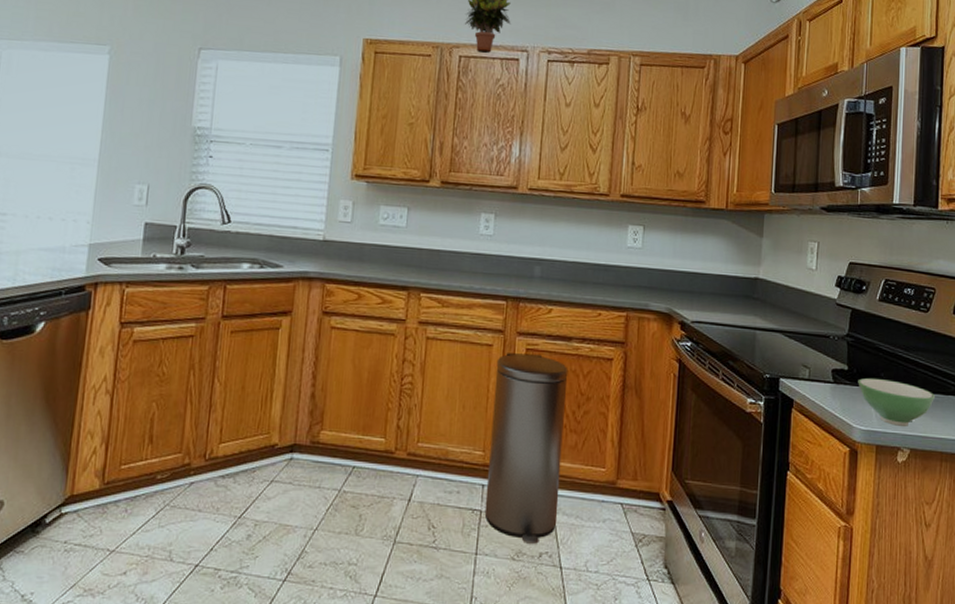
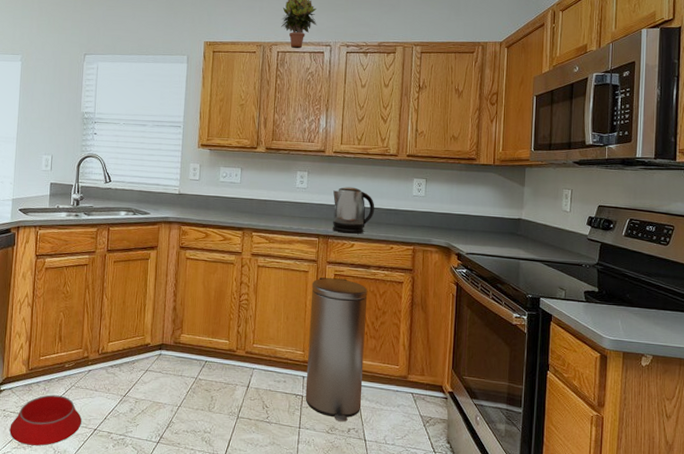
pet bowl: none [72,518,178,591] -> present [9,395,82,446]
kettle: none [524,234,580,296] -> present [332,187,375,234]
bowl: present [858,377,936,428] -> none [607,298,675,338]

